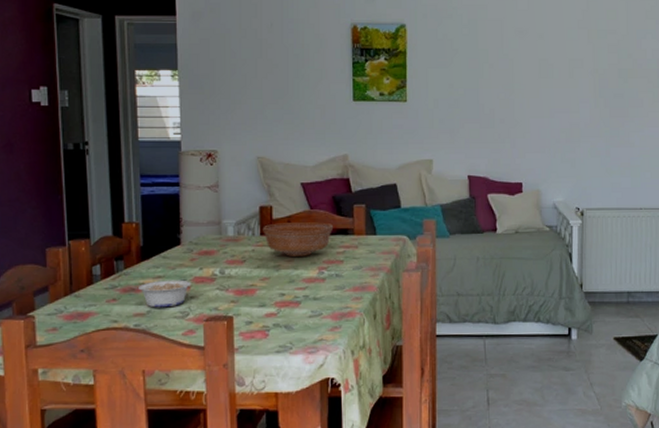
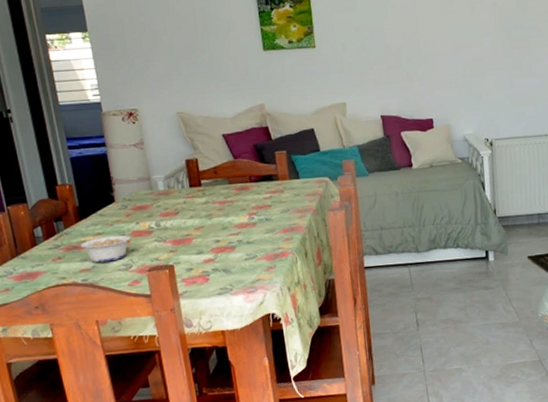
bowl: present [263,222,334,257] -> none [191,170,259,205]

